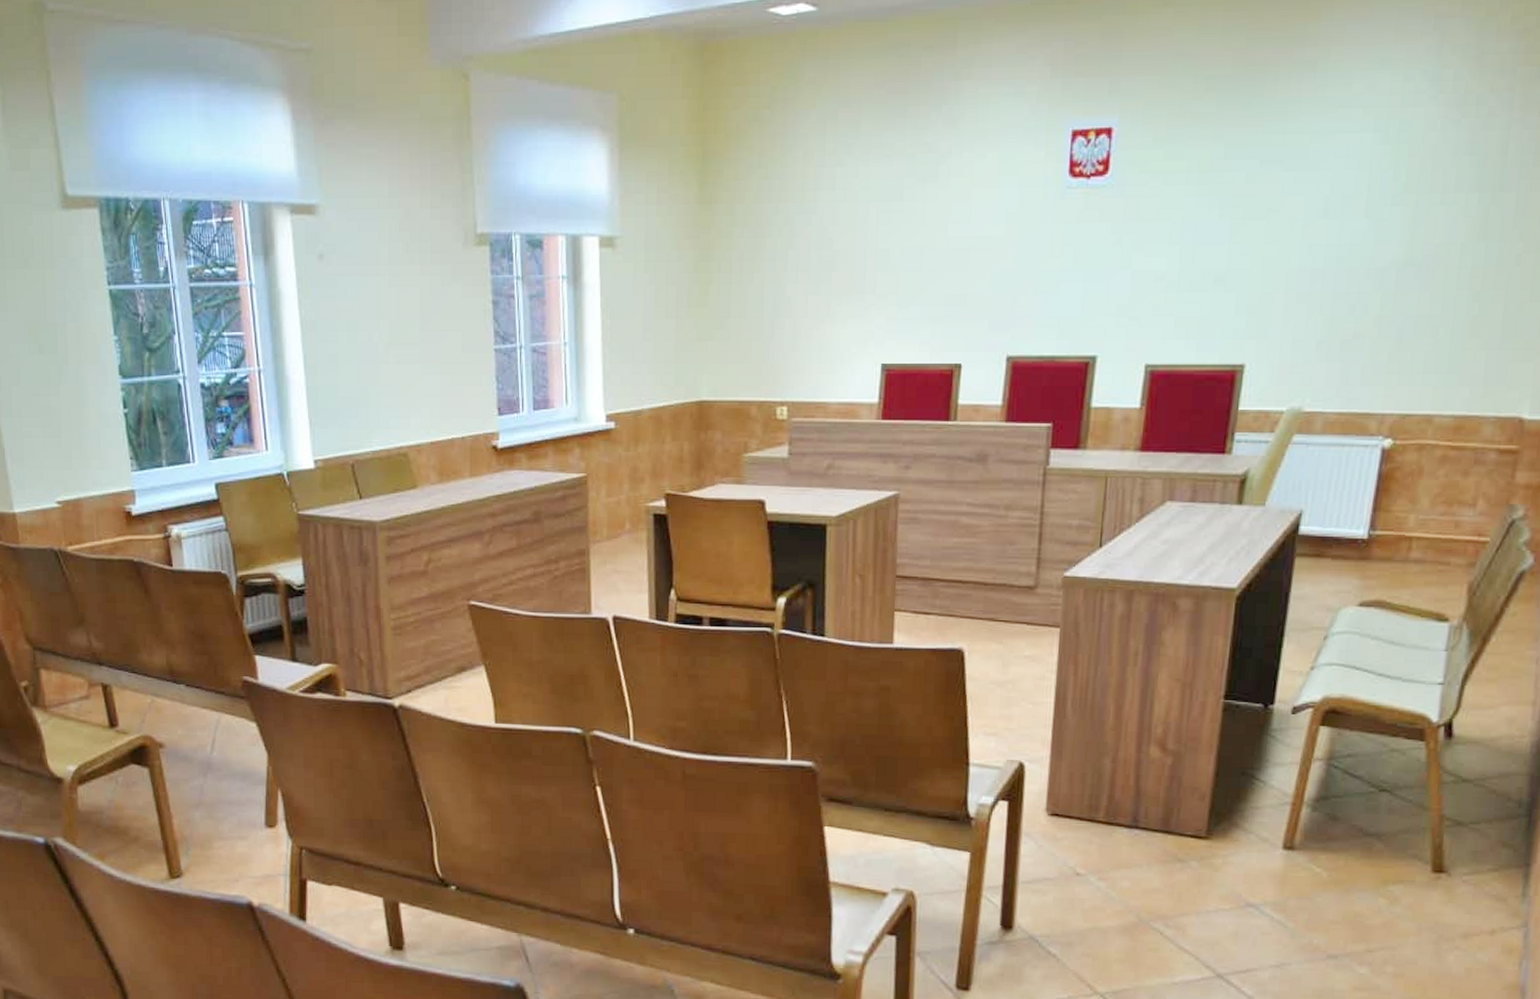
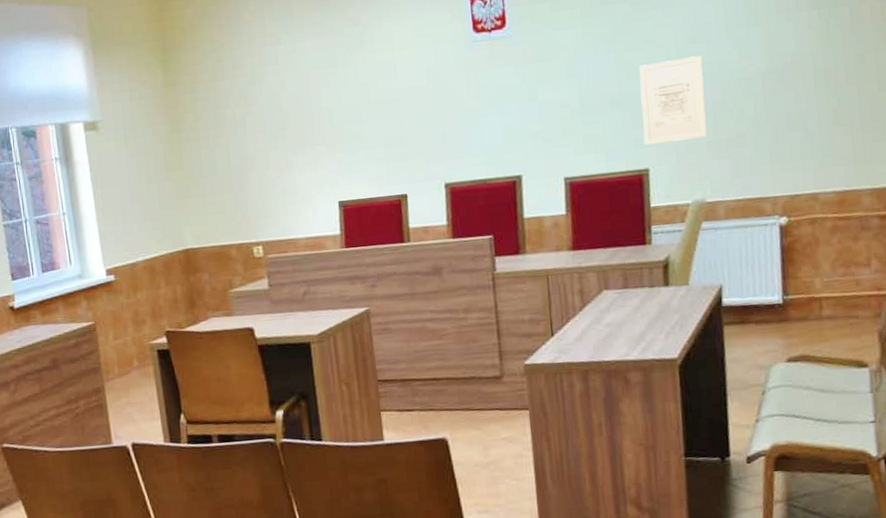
wall art: none [1245,235,1332,337] -> present [639,56,707,146]

